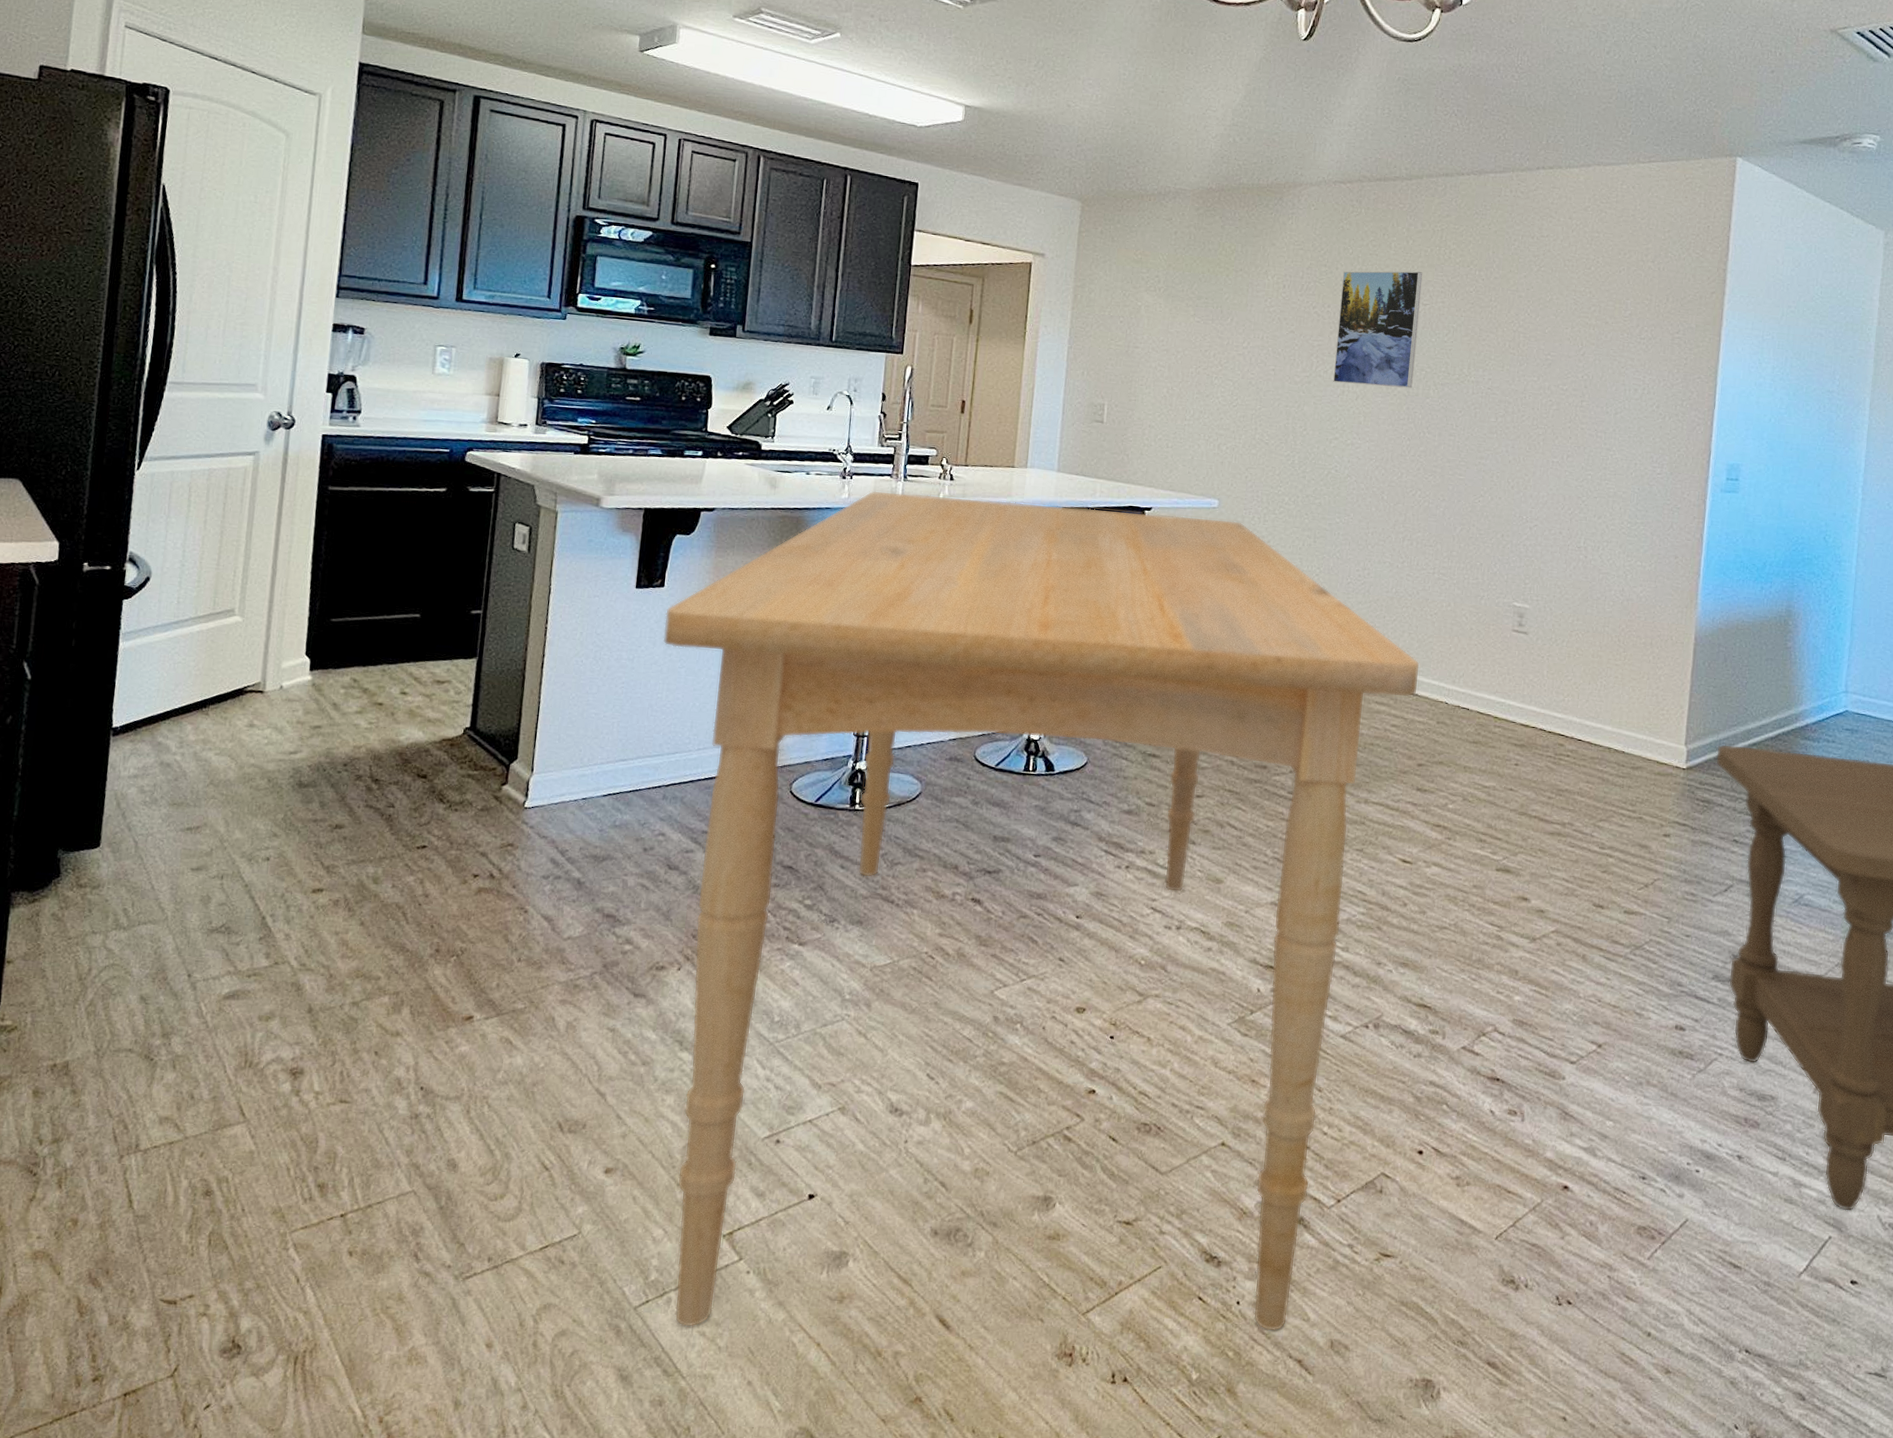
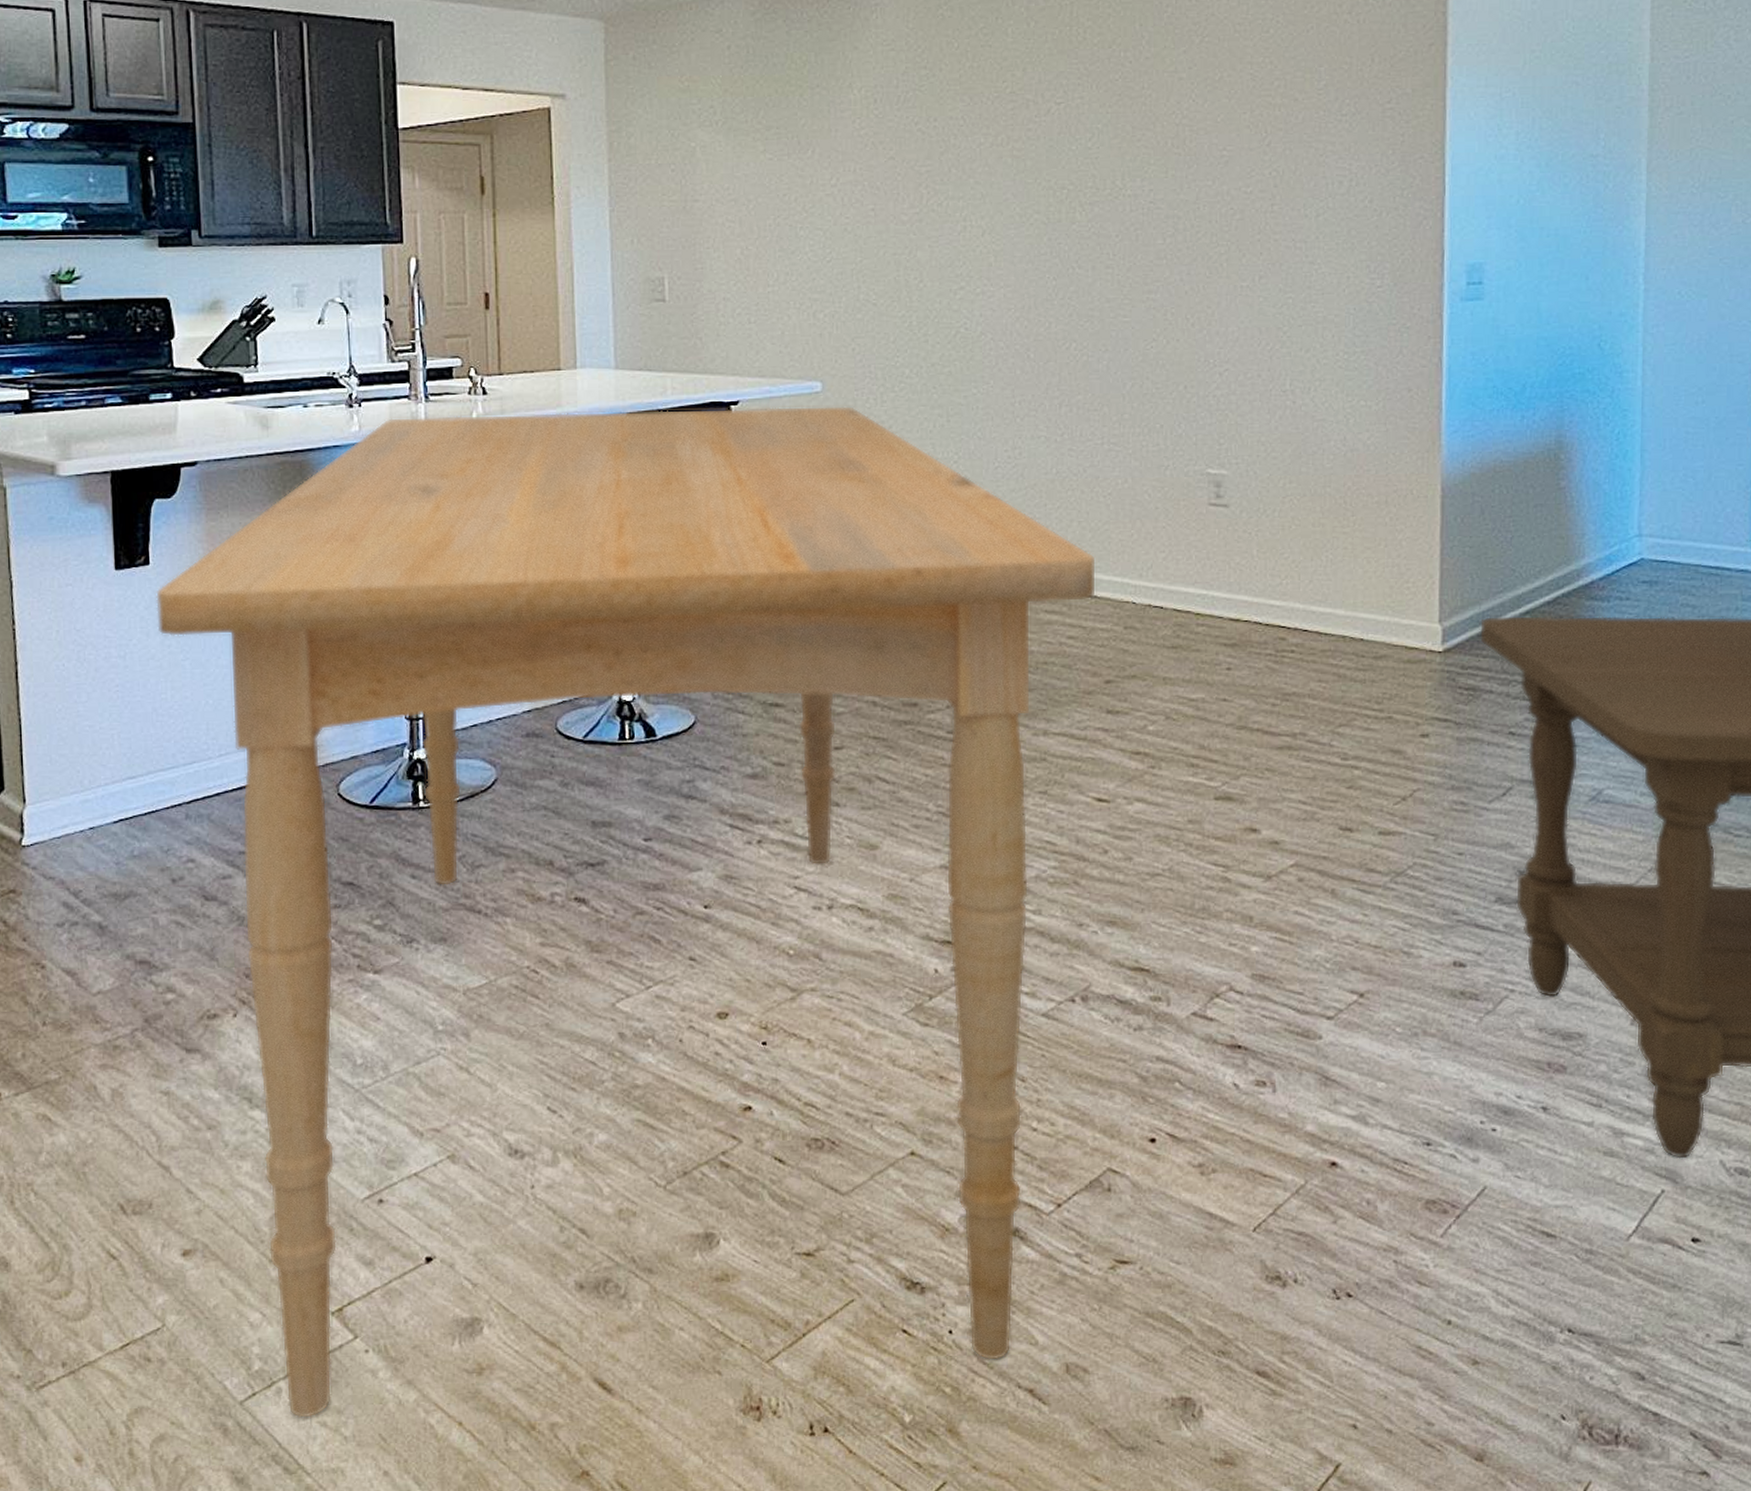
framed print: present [1333,271,1423,389] -> none [950,62,1053,216]

